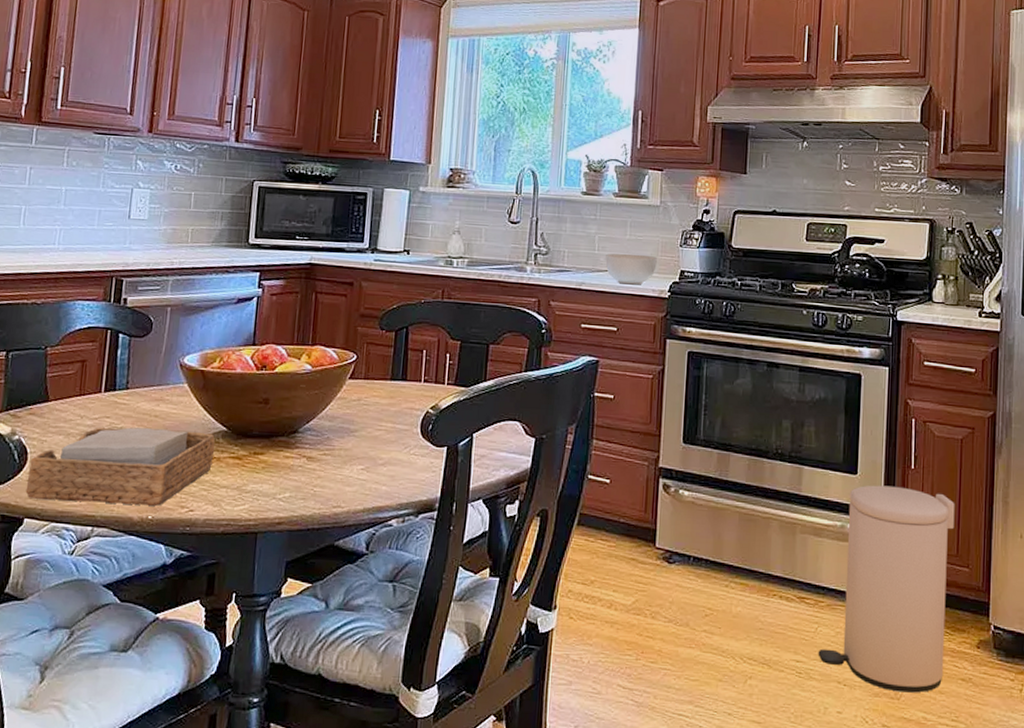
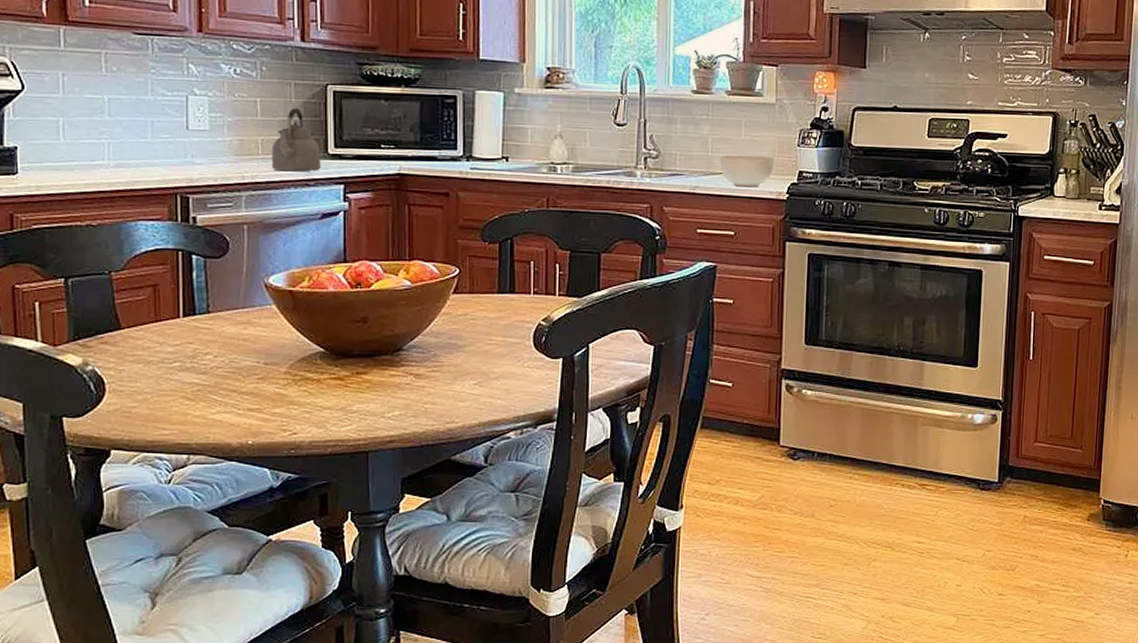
napkin holder: present [25,427,215,506] -> none [108,352,314,431]
kettle: none [198,201,243,260] -> present [271,108,321,172]
pedal bin: present [818,485,955,693] -> none [938,376,1071,564]

